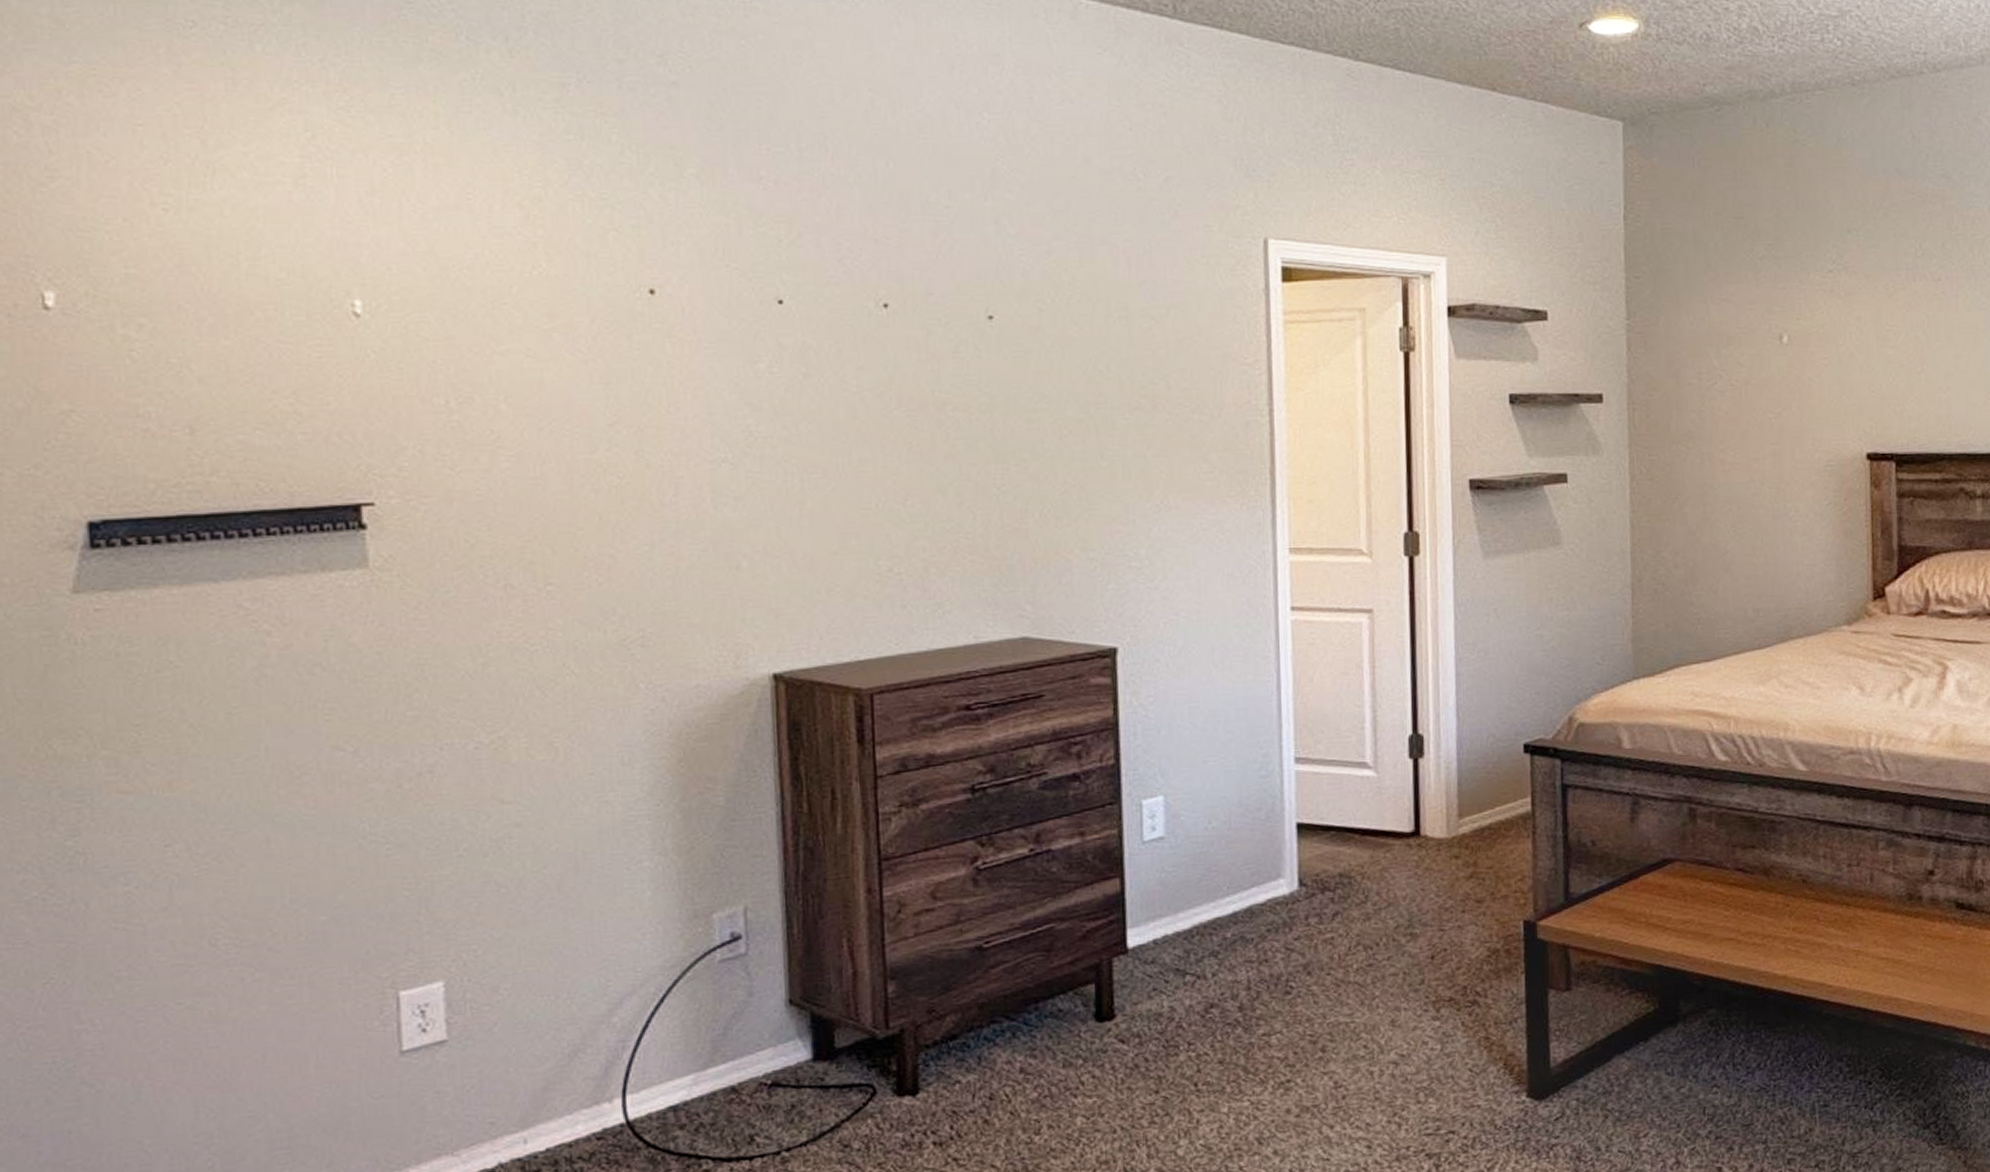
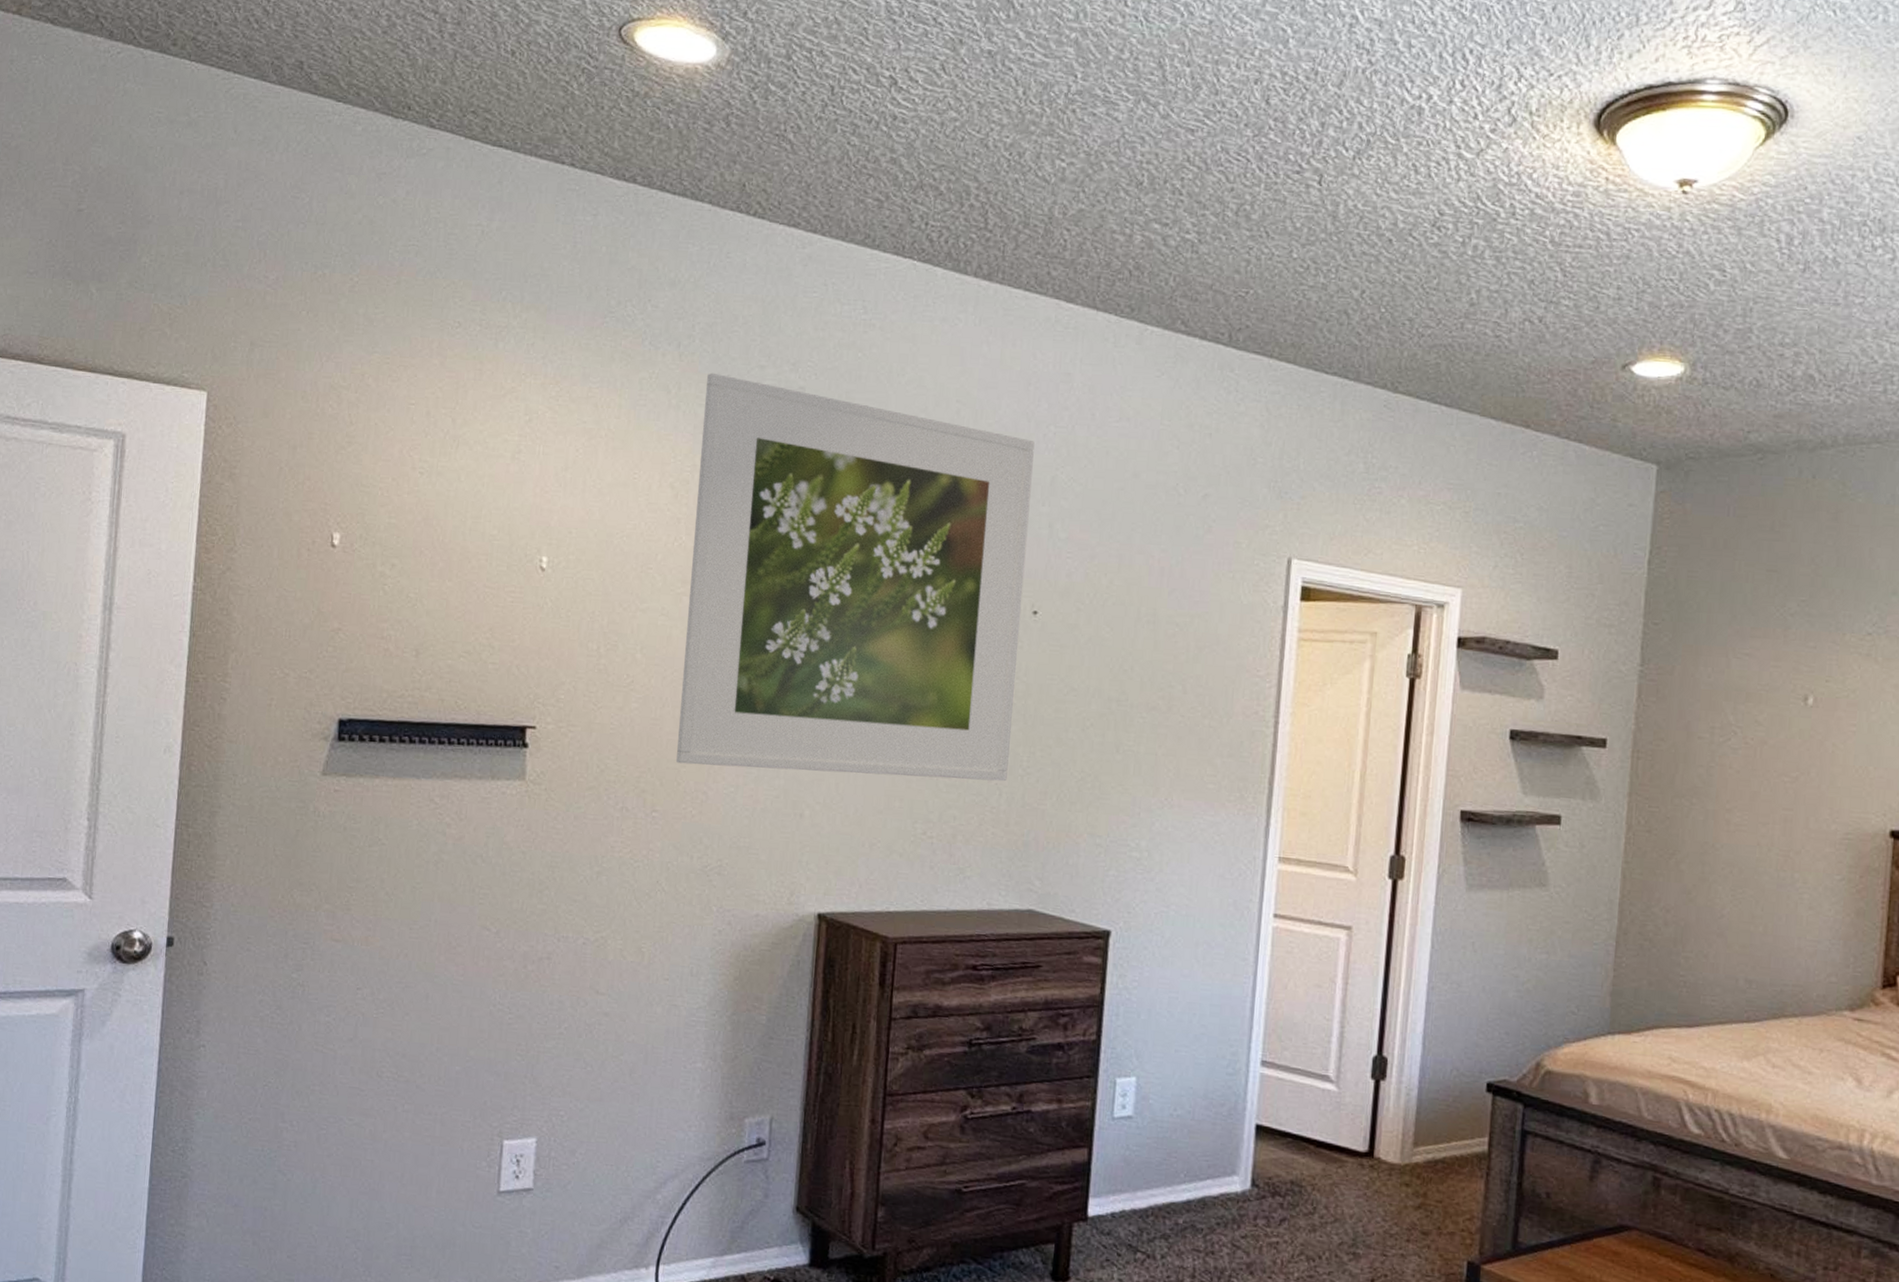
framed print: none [548,70,980,526] -> present [676,372,1035,782]

